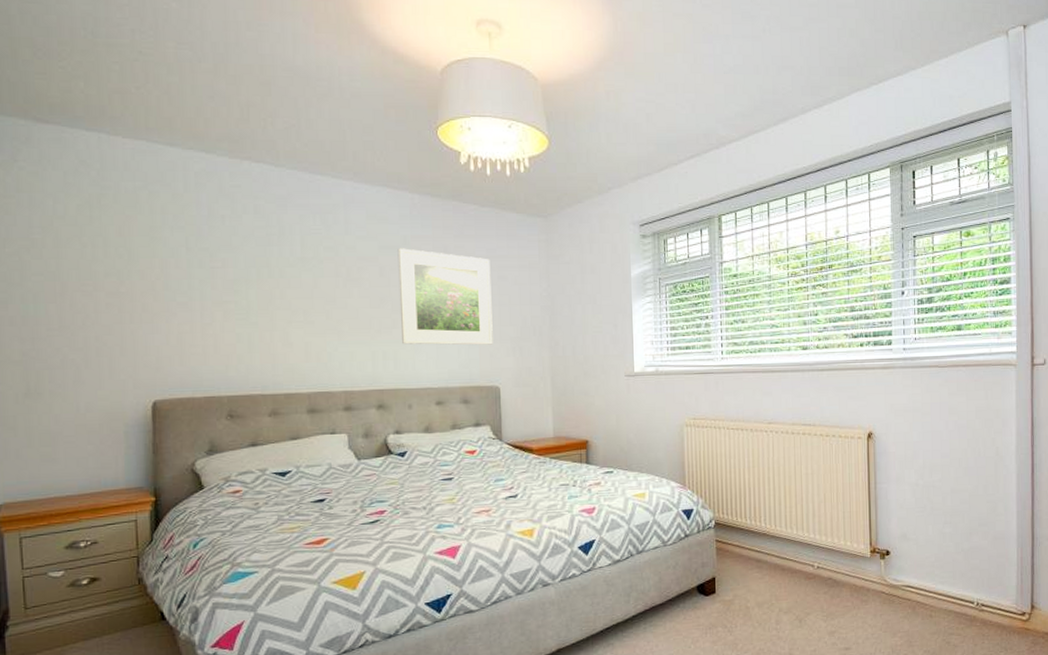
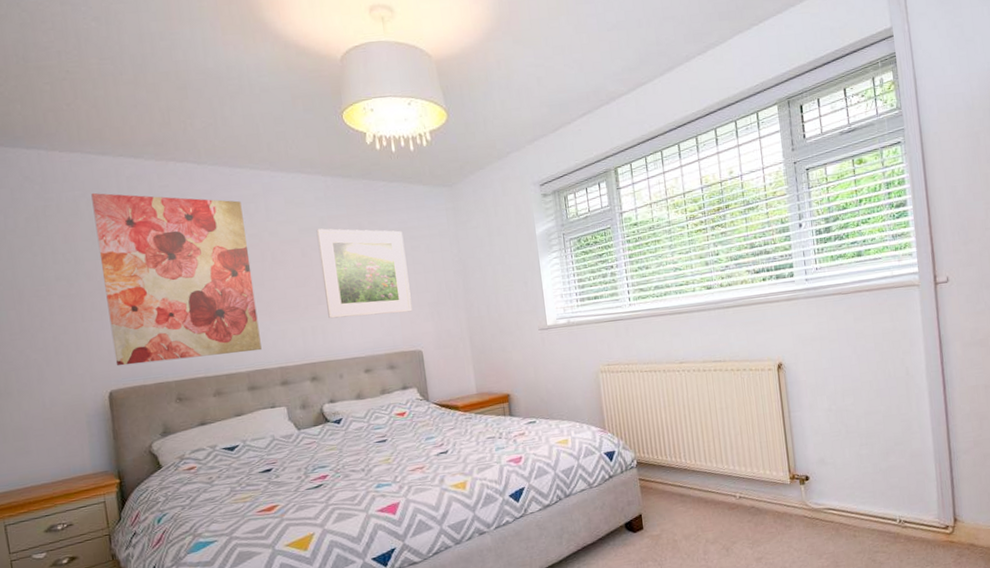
wall art: none [154,185,326,375] -> present [91,192,262,366]

